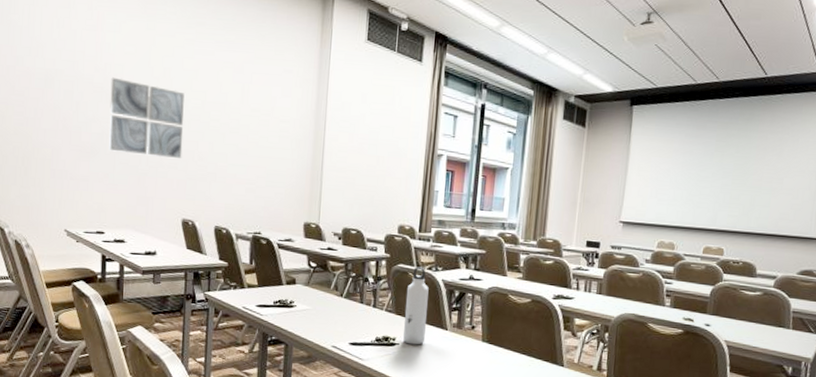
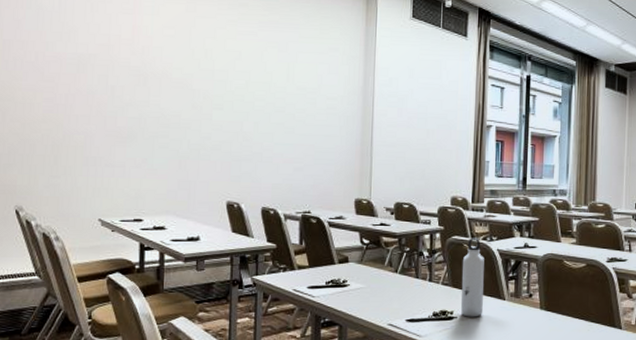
wall art: present [109,77,184,159] -> none [147,60,227,141]

